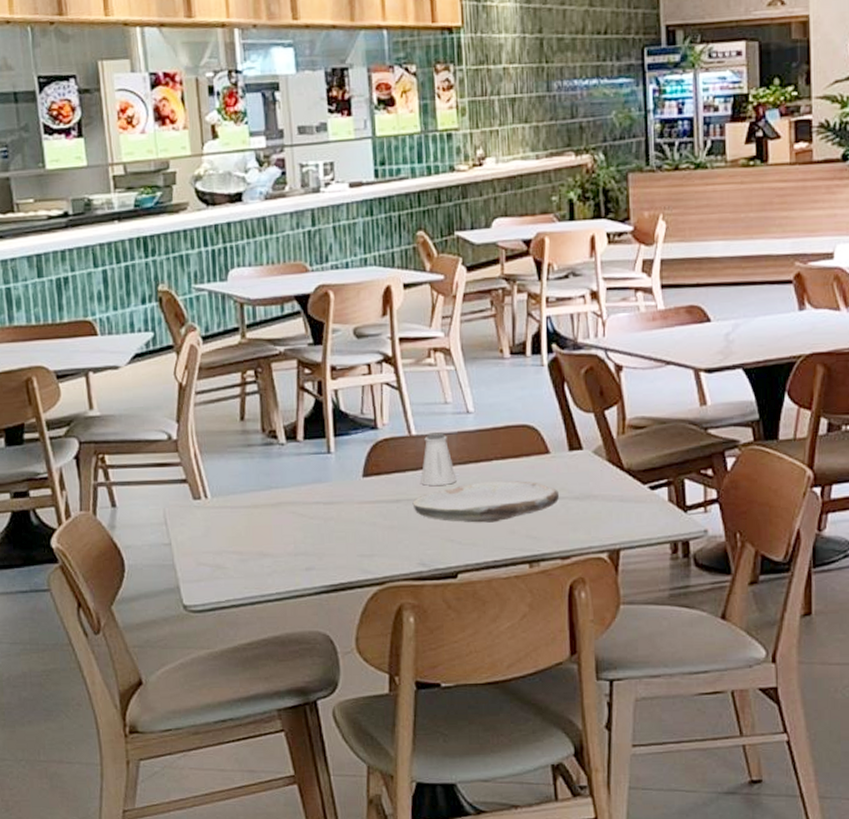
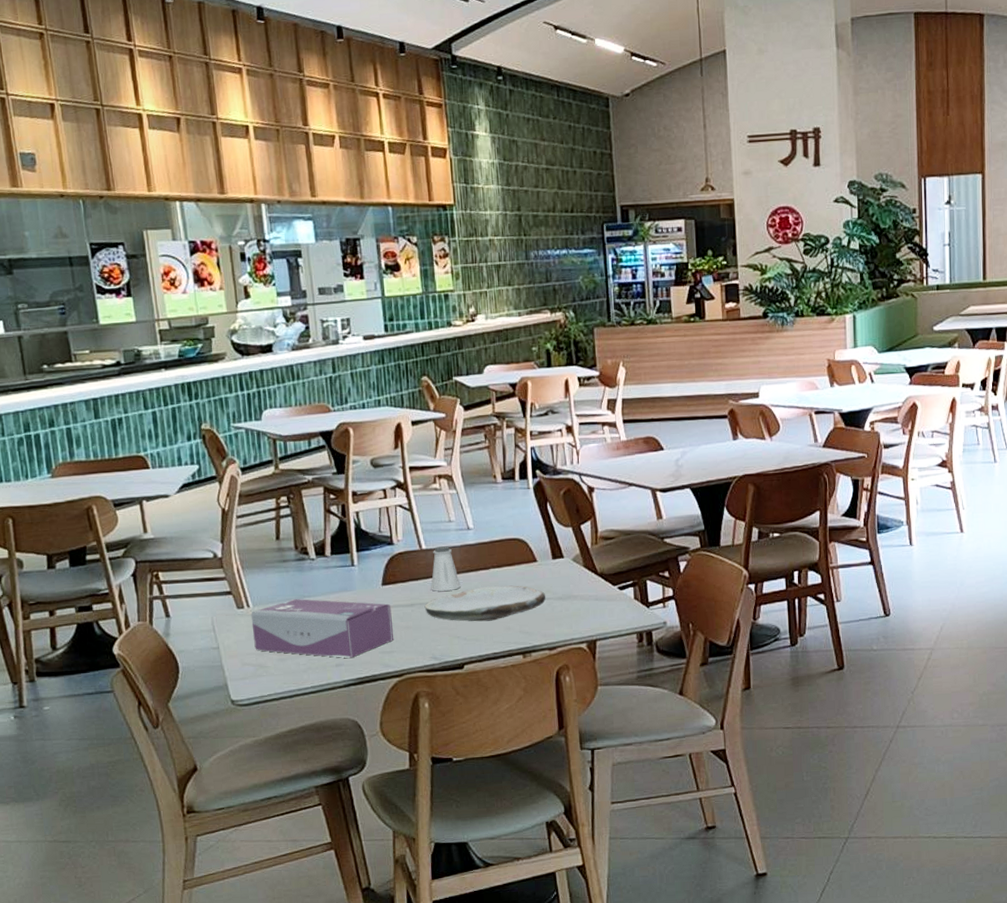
tissue box: none [208,489,376,562] -> present [251,598,394,659]

